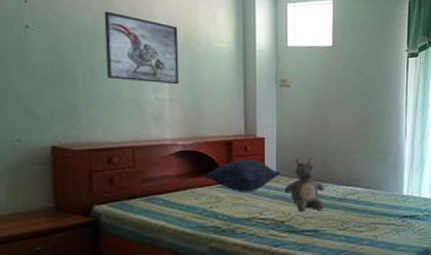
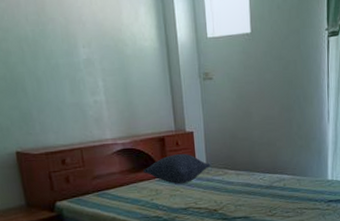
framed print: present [104,11,179,85] -> none [40,21,112,87]
teddy bear: present [284,158,325,212] -> none [215,149,253,200]

